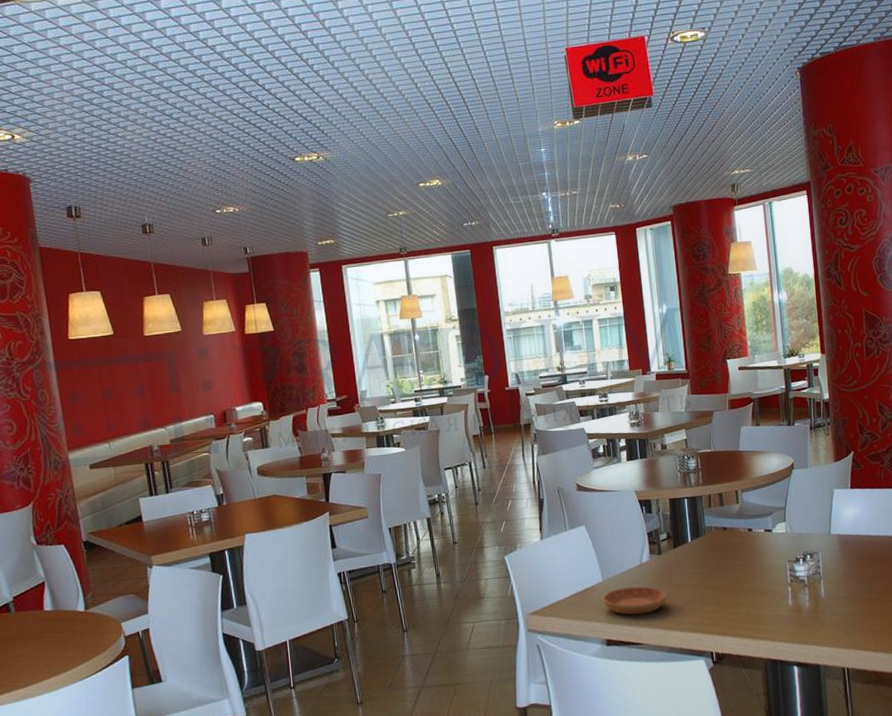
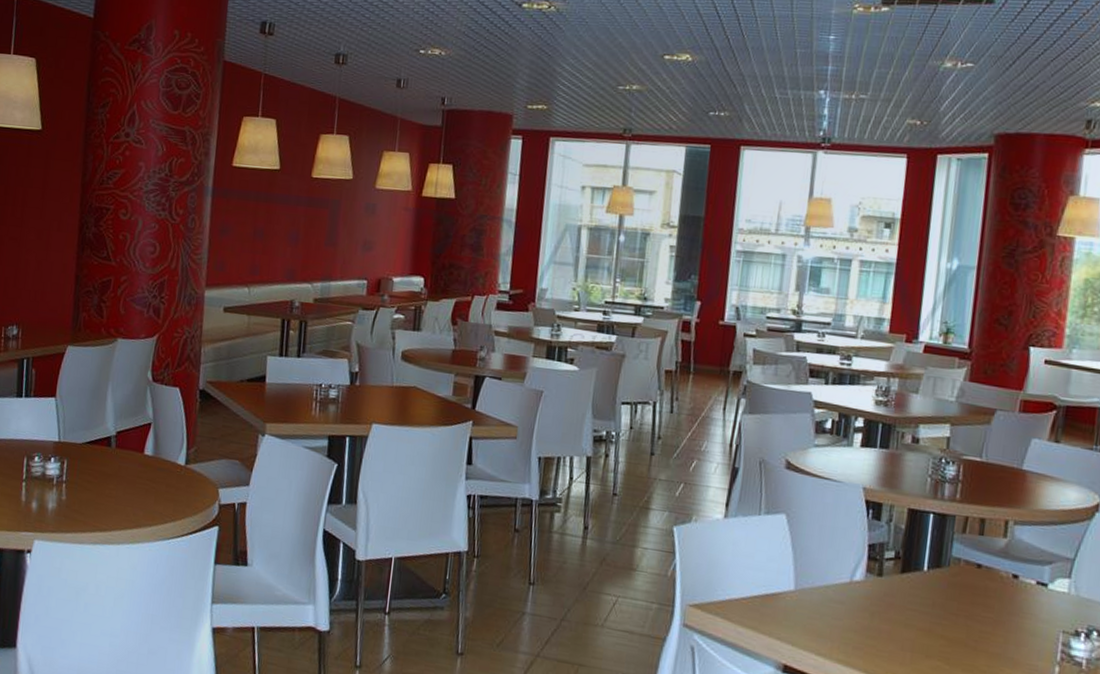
saucer: present [602,586,667,615] -> none [789,604,878,647]

